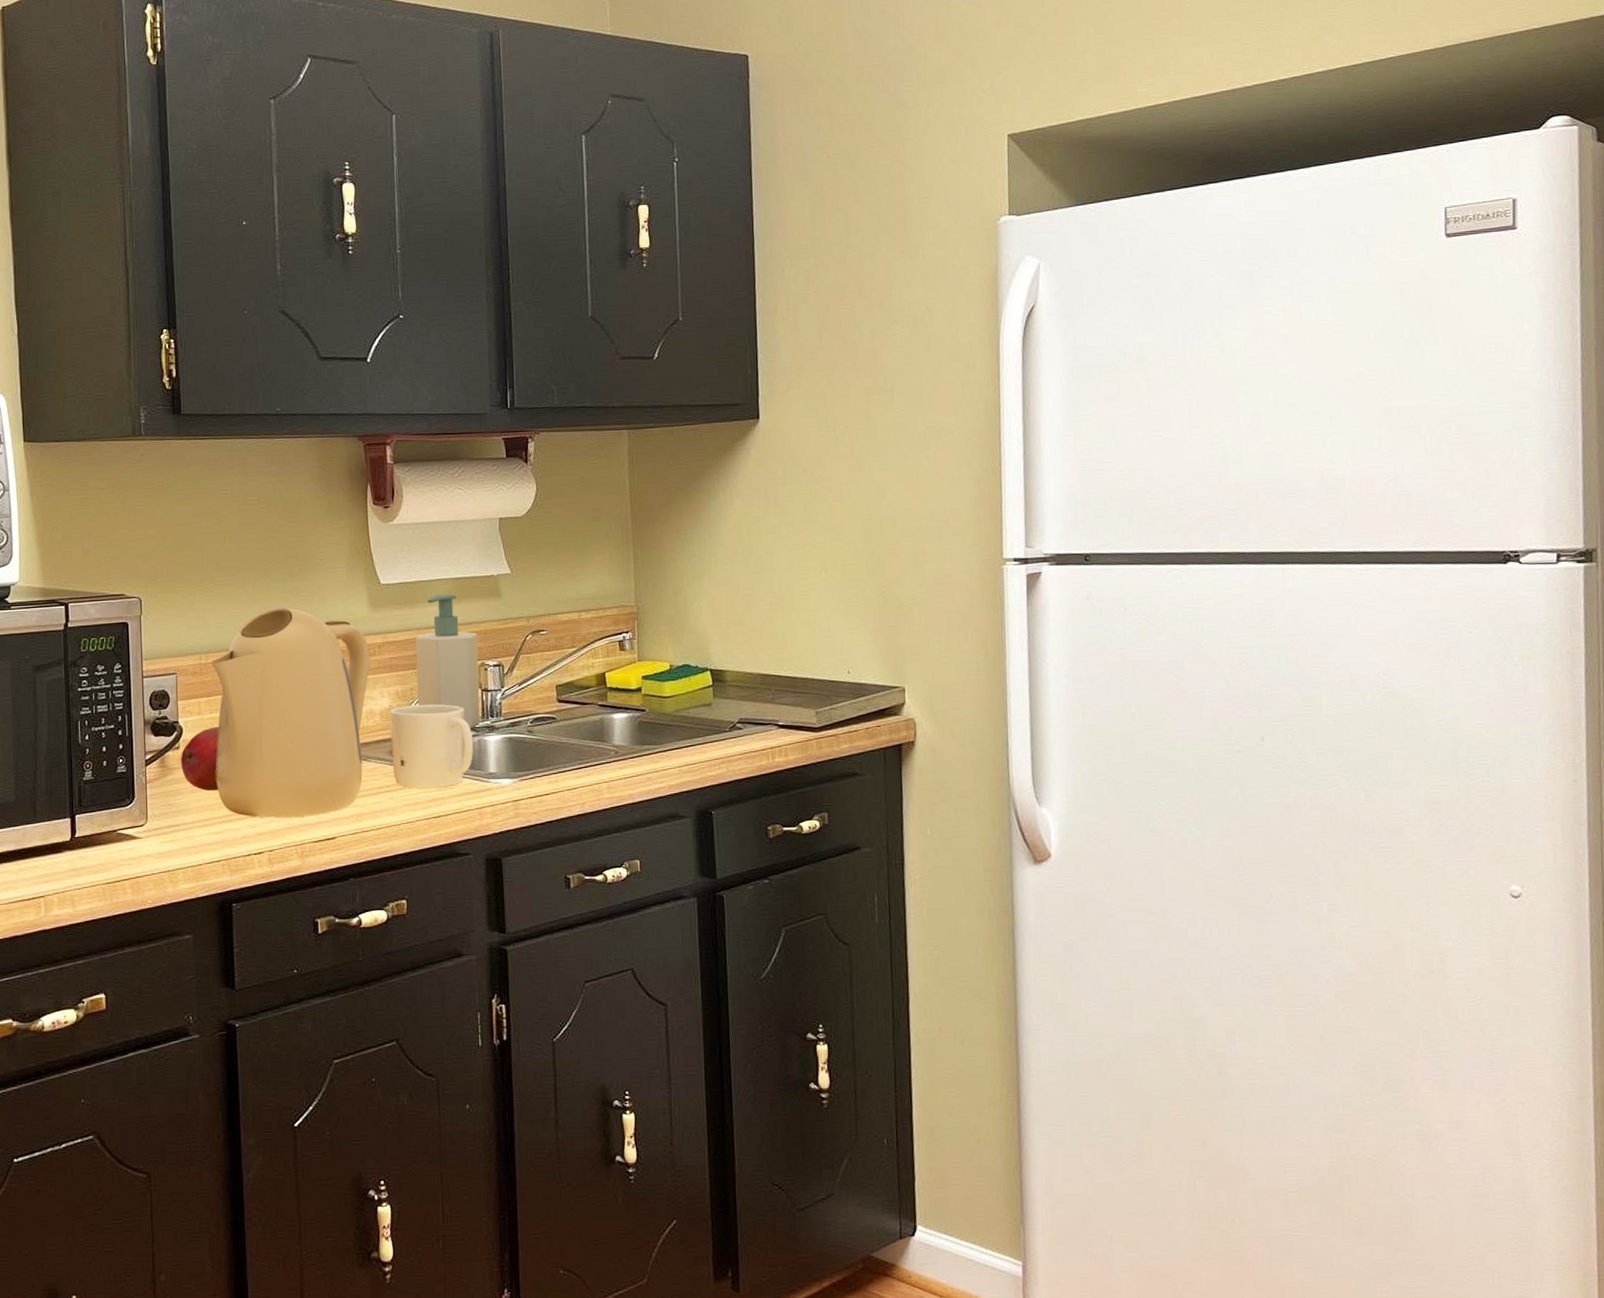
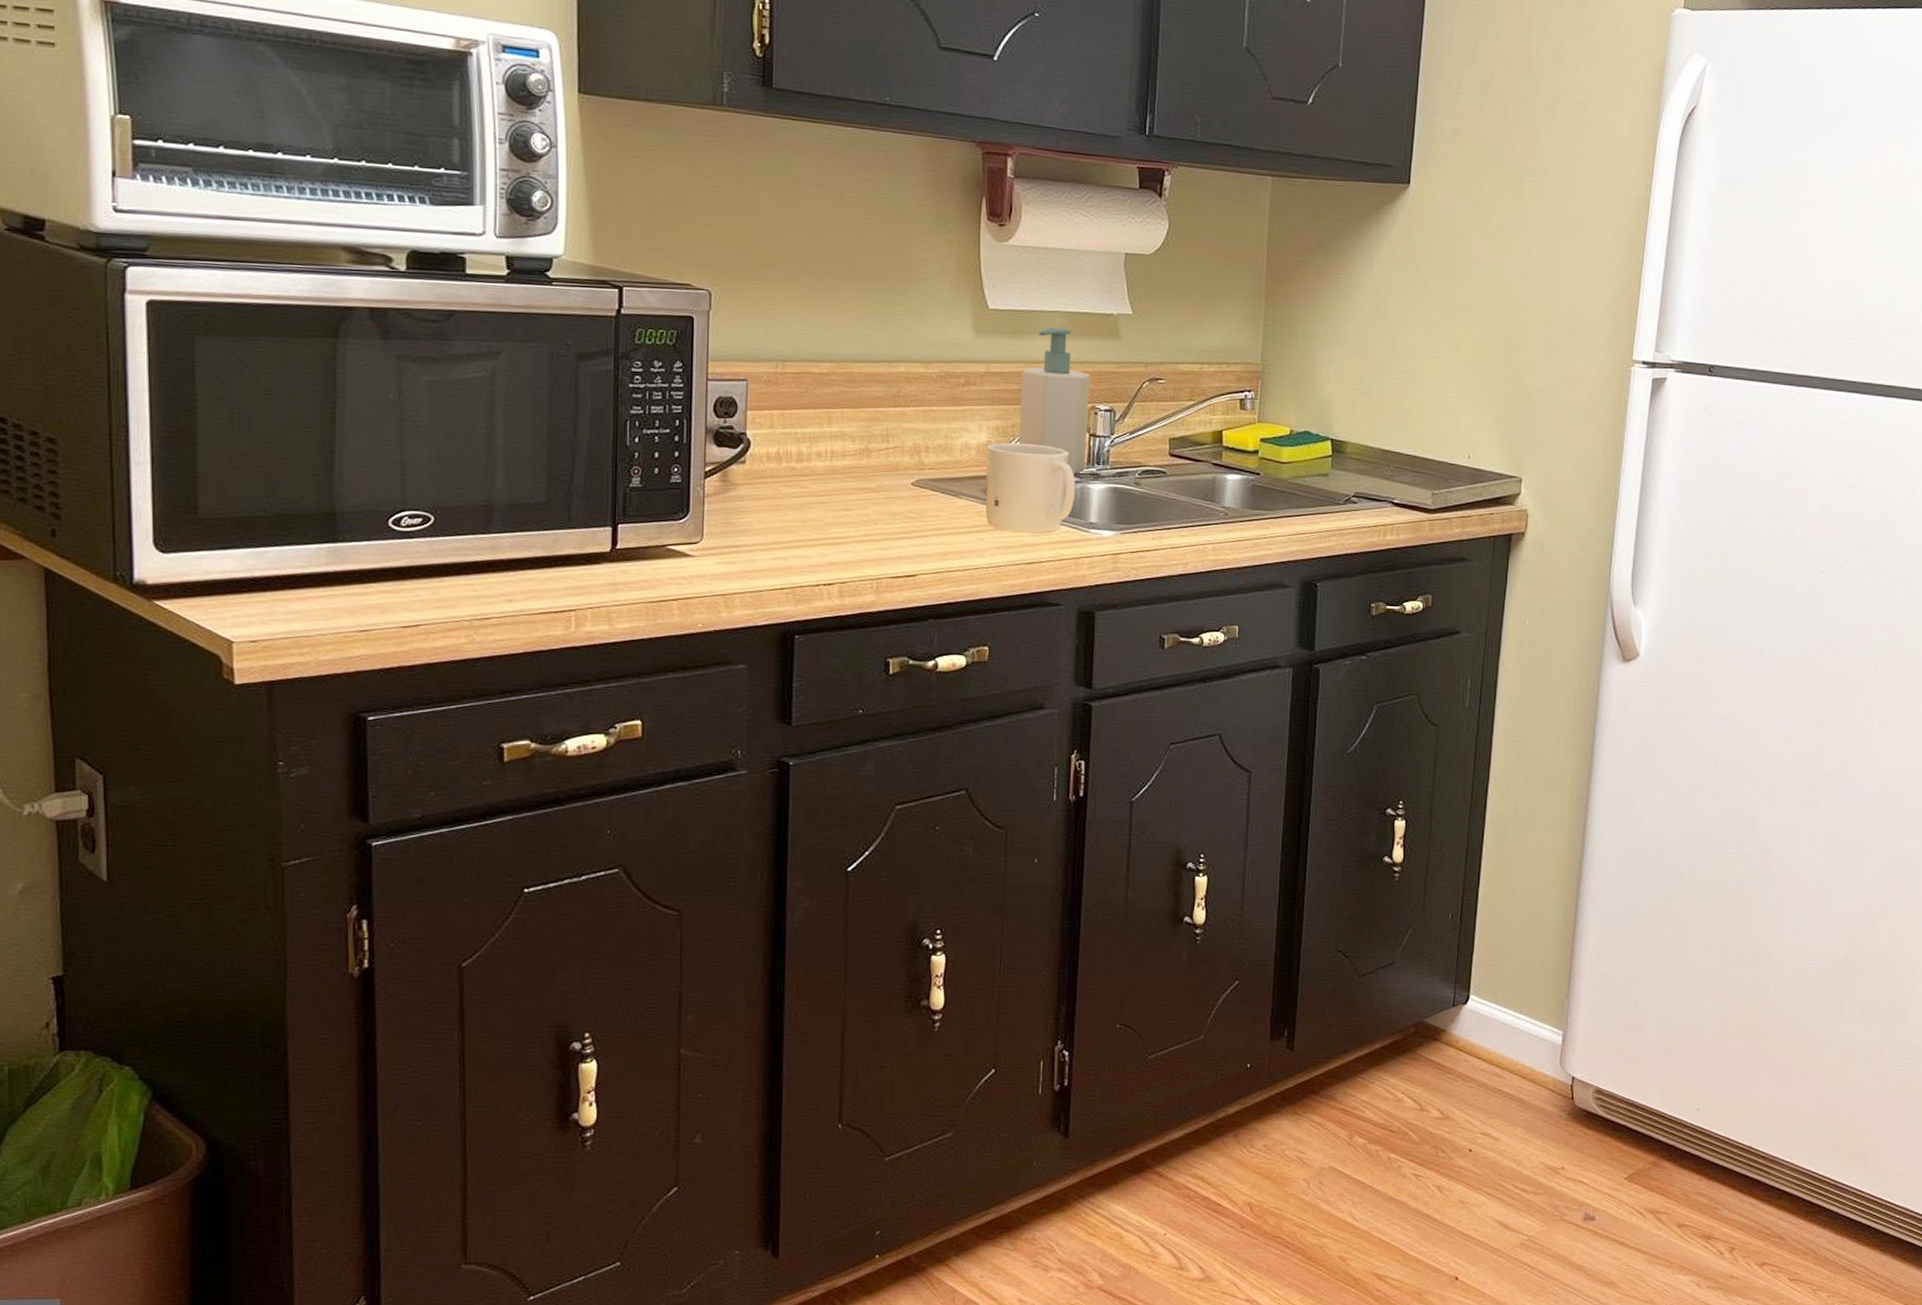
fruit: present [180,726,219,791] -> none [745,443,793,514]
kettle: present [211,607,370,818] -> none [786,321,970,550]

